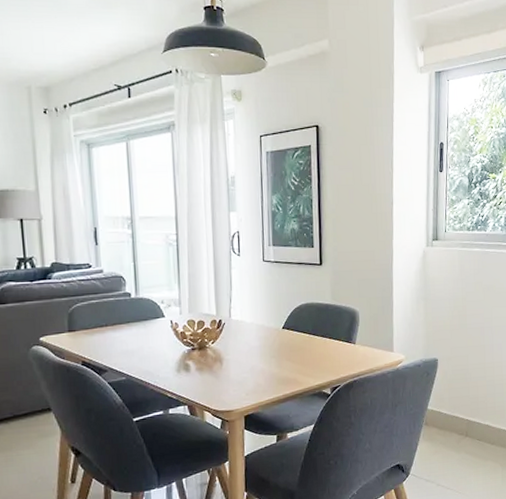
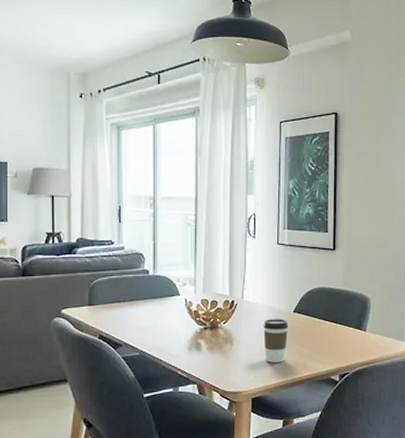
coffee cup: none [252,336,278,380] -> present [263,319,289,363]

